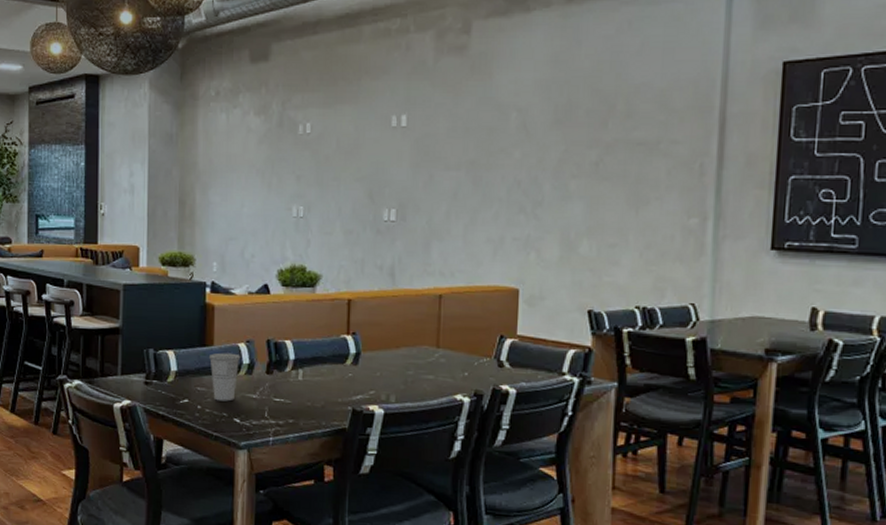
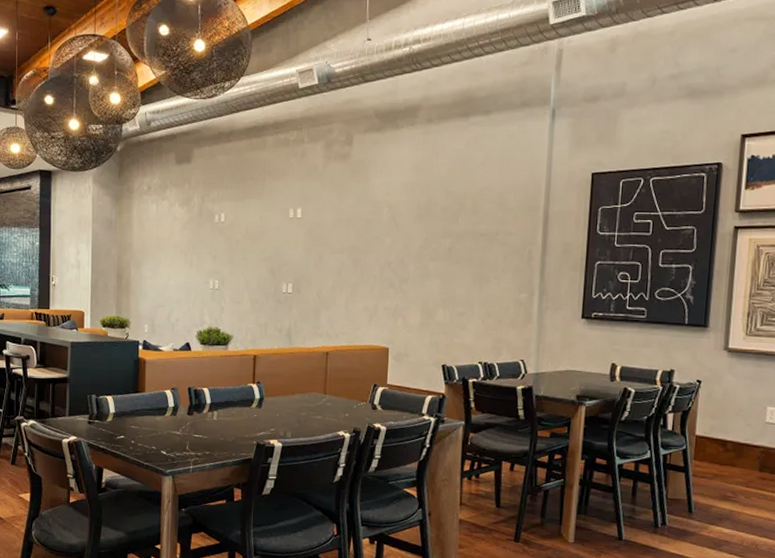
cup: present [209,352,241,402] -> none [141,398,167,437]

